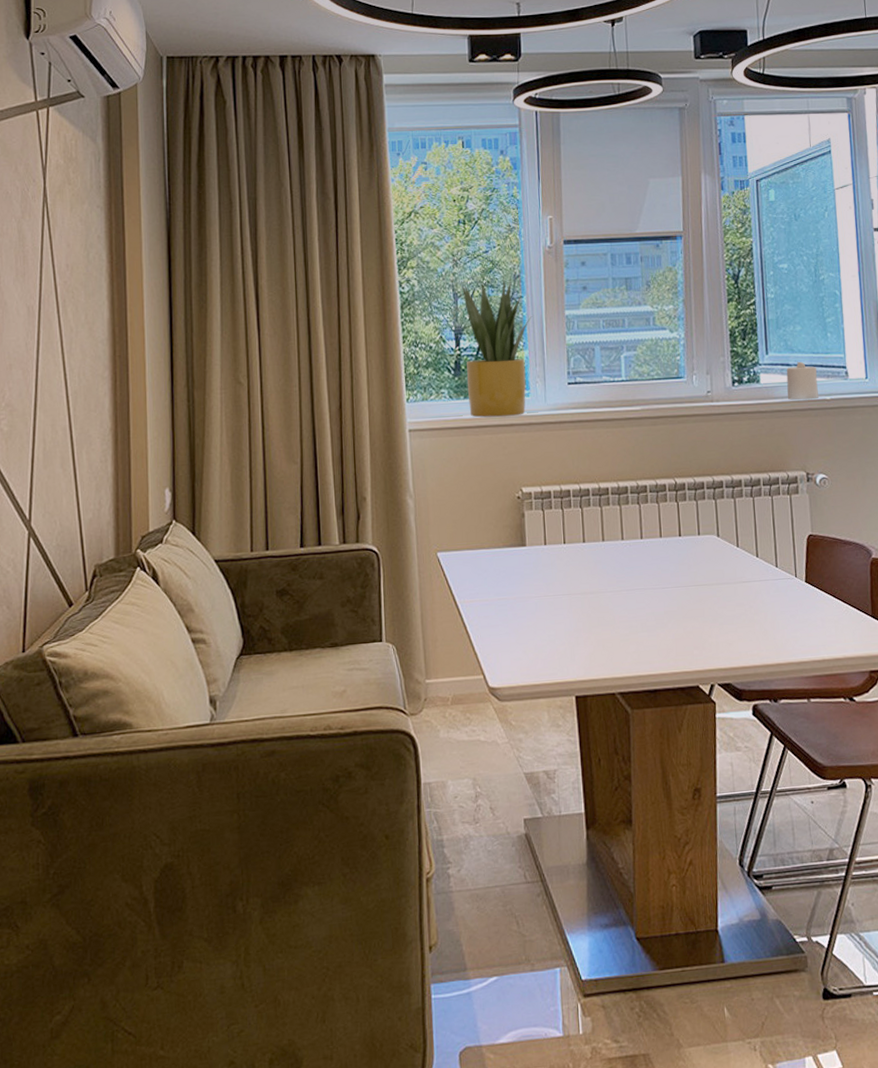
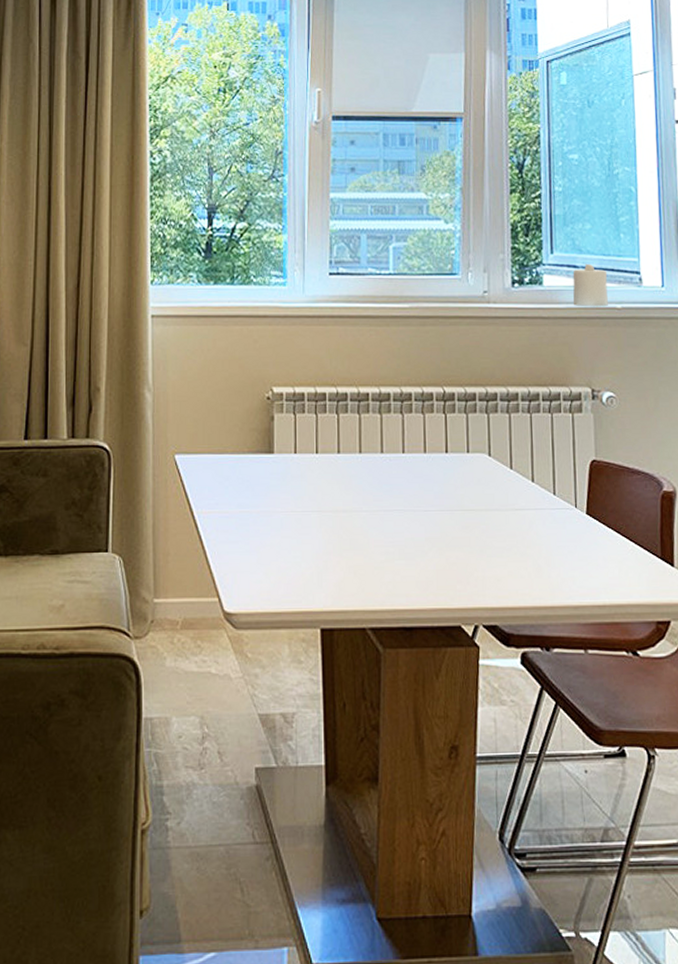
planter: present [461,275,532,418] -> none [218,151,294,307]

